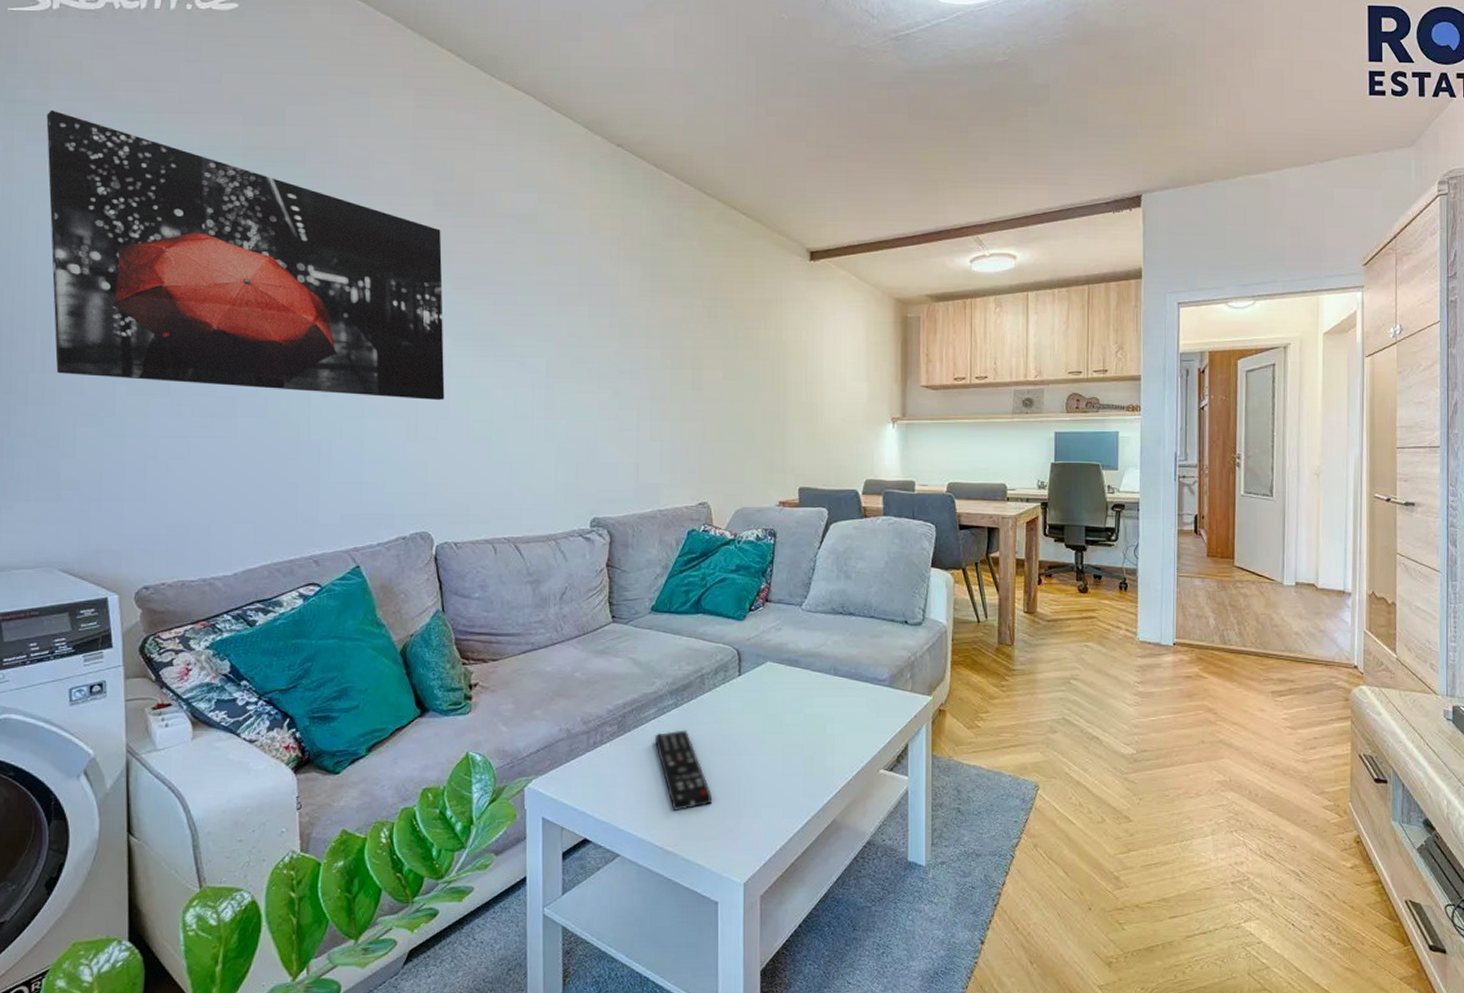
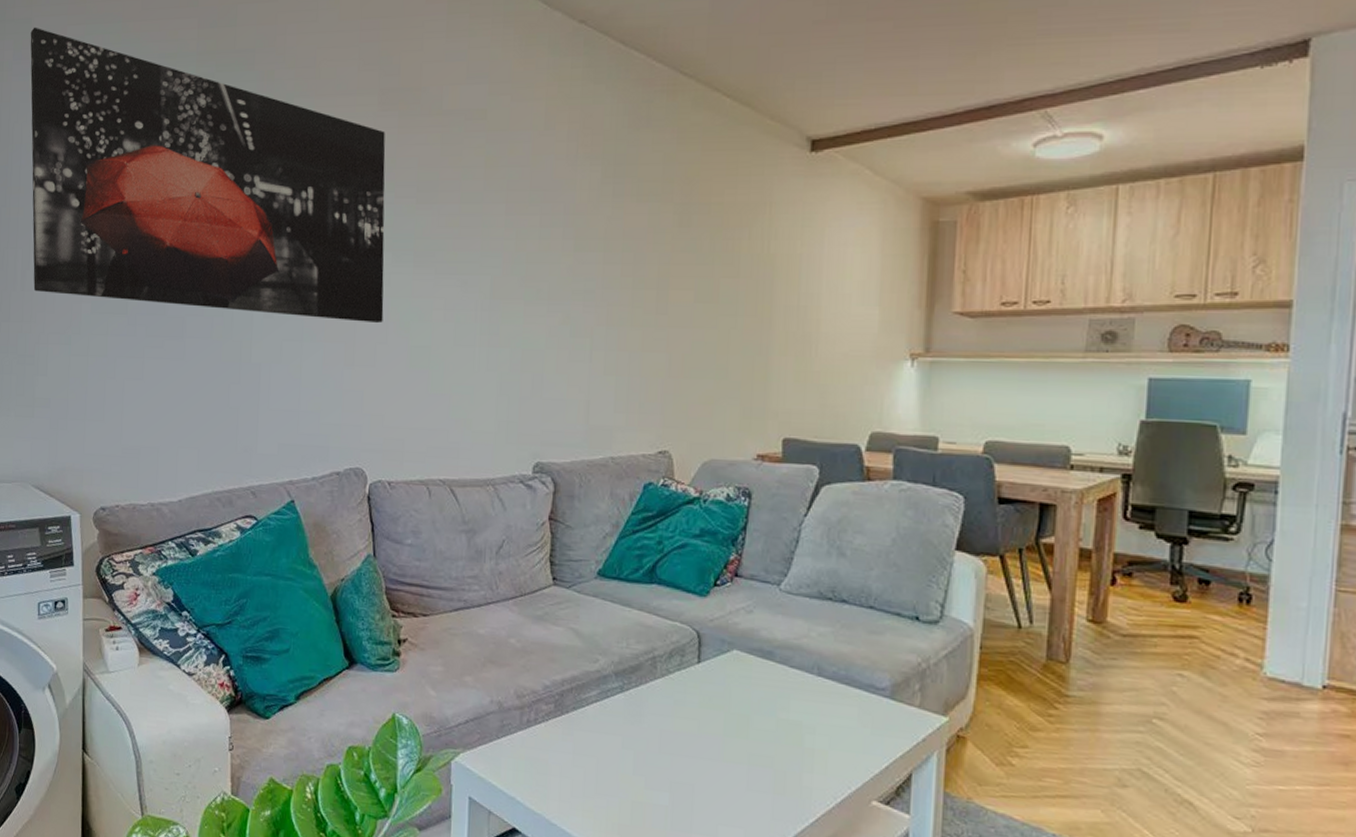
remote control: present [654,730,712,812] -> none [595,718,659,814]

